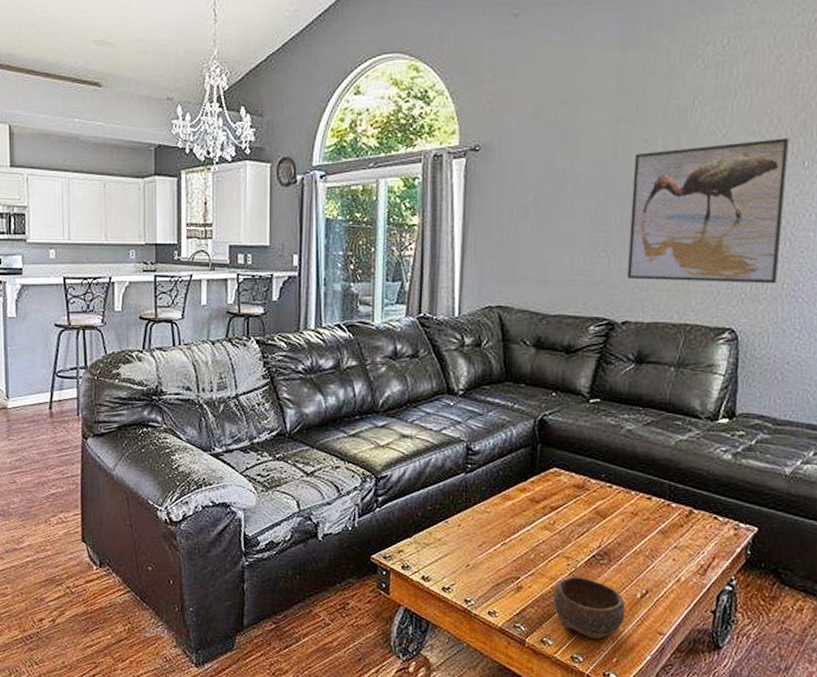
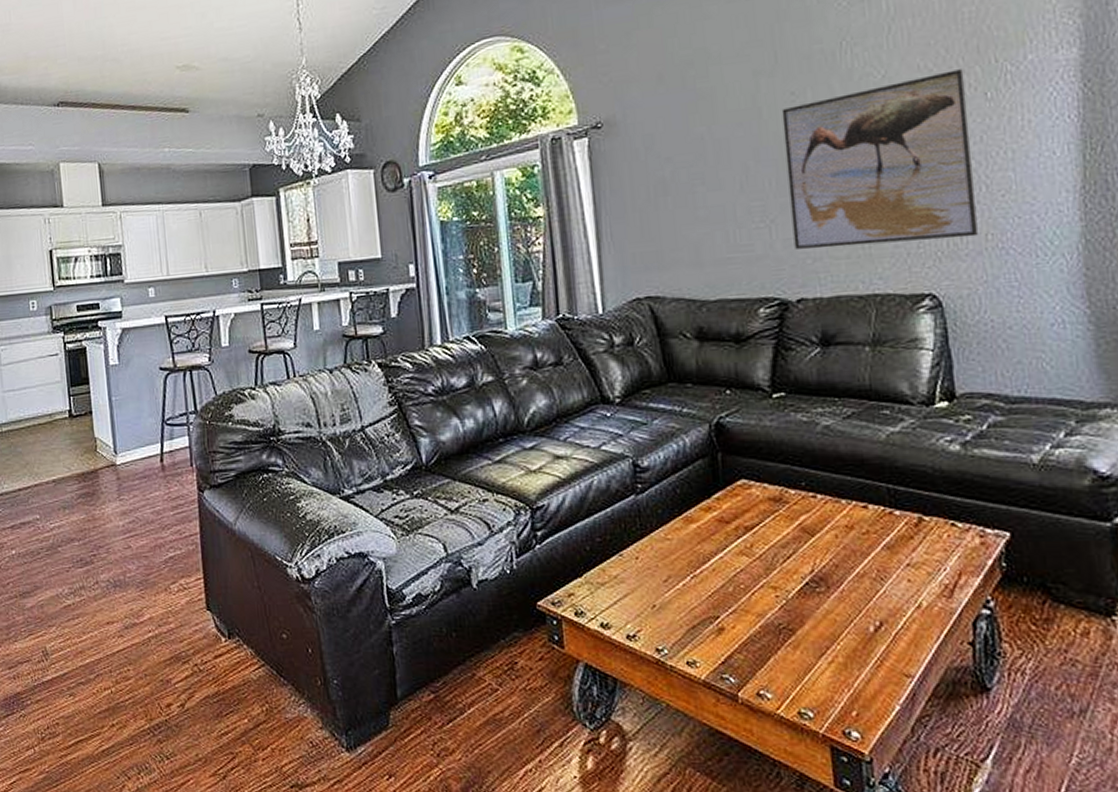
bowl: present [553,576,626,639] -> none [764,610,859,688]

